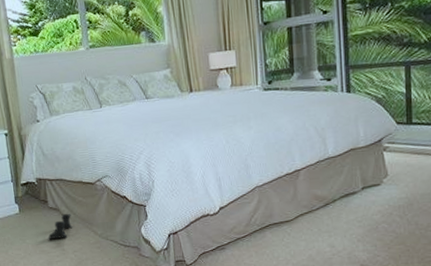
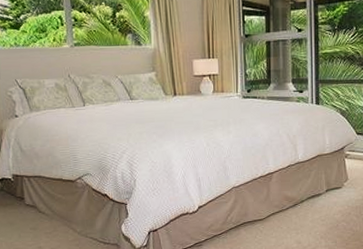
boots: present [48,213,73,240] -> none [23,210,51,238]

